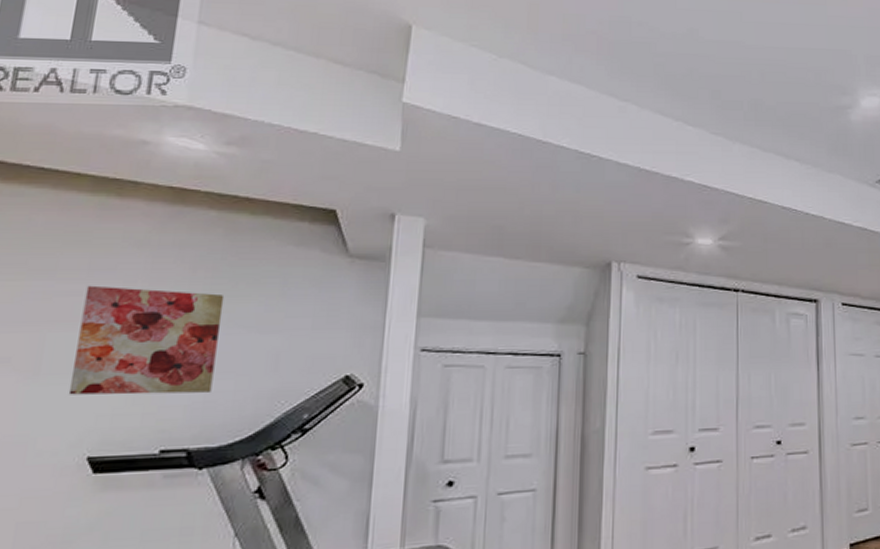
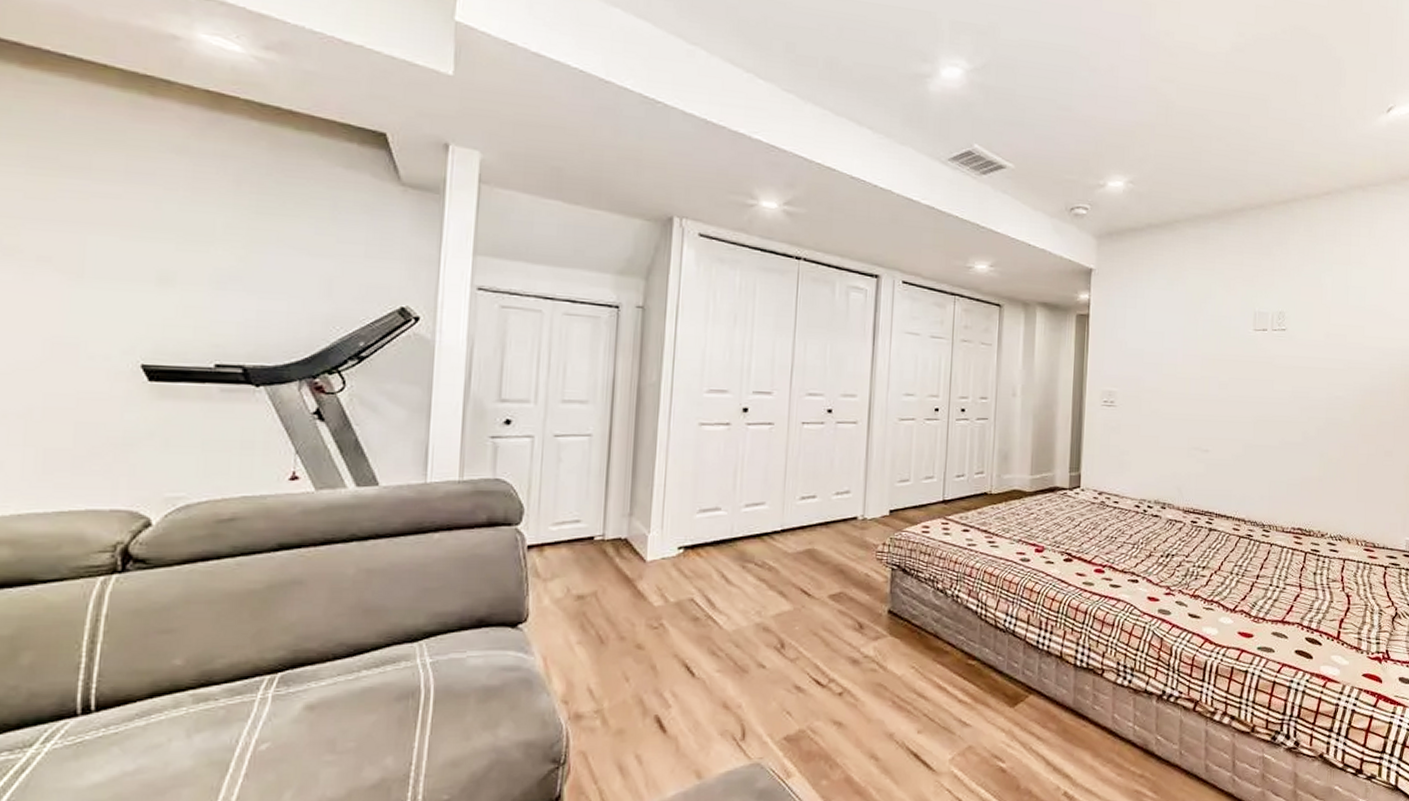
wall art: present [68,285,225,395] -> none [116,189,272,311]

